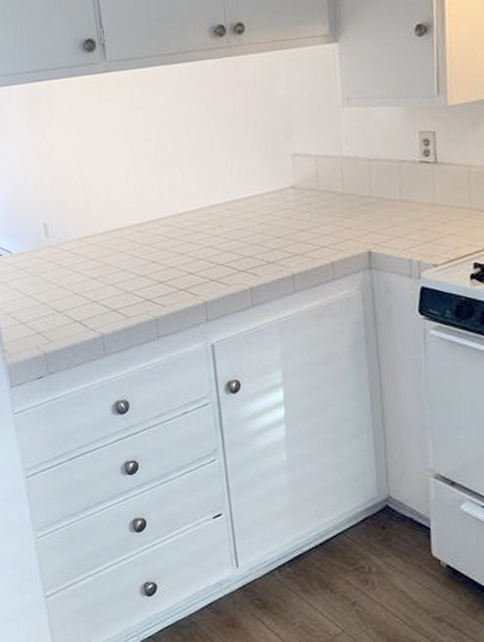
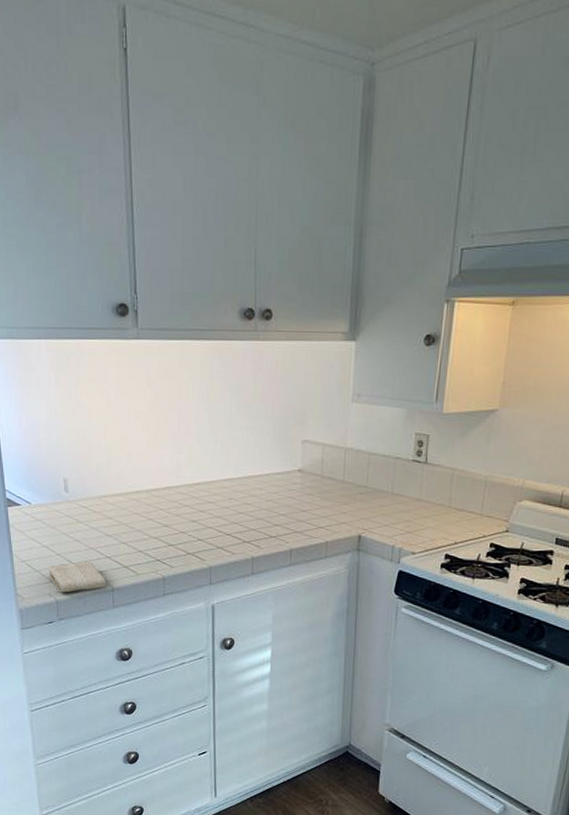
washcloth: none [34,308,97,344] -> present [48,561,108,593]

